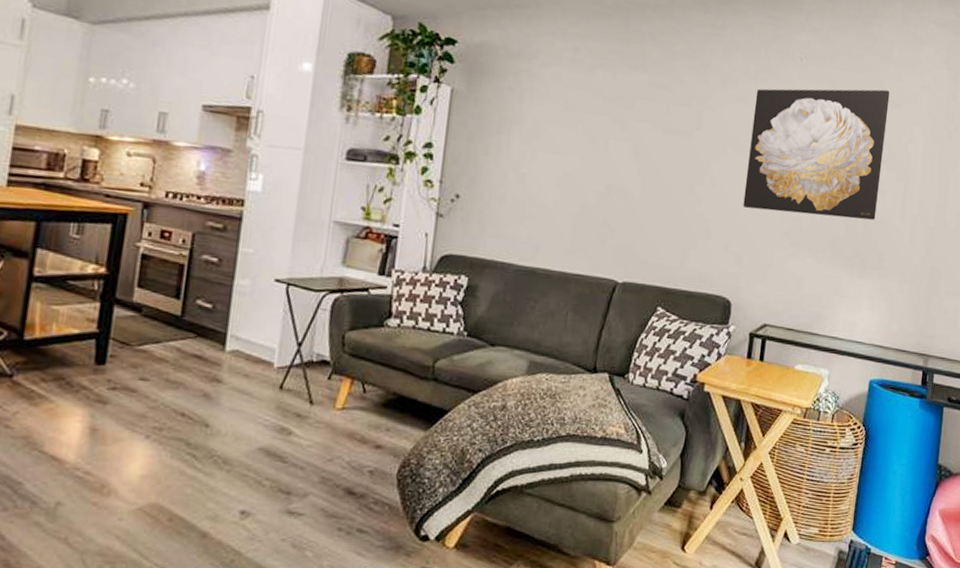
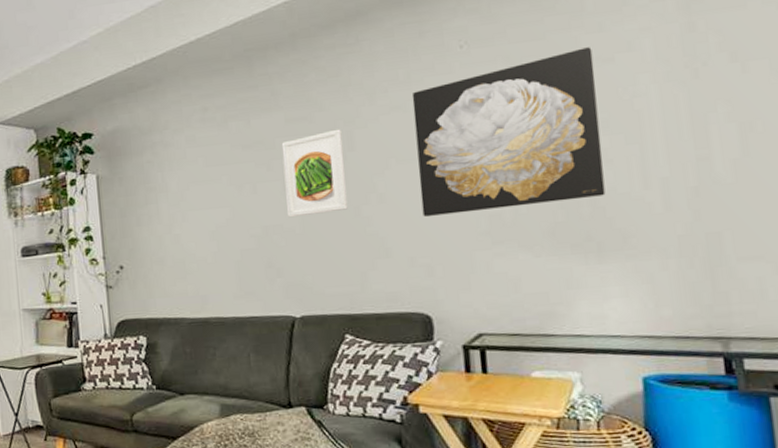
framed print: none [631,104,694,186] -> present [281,129,348,218]

